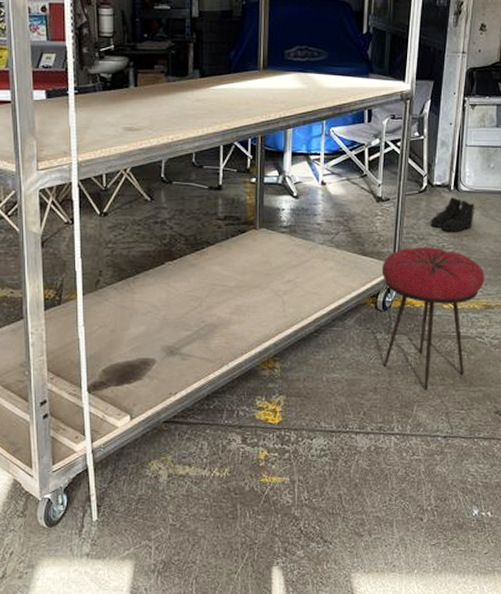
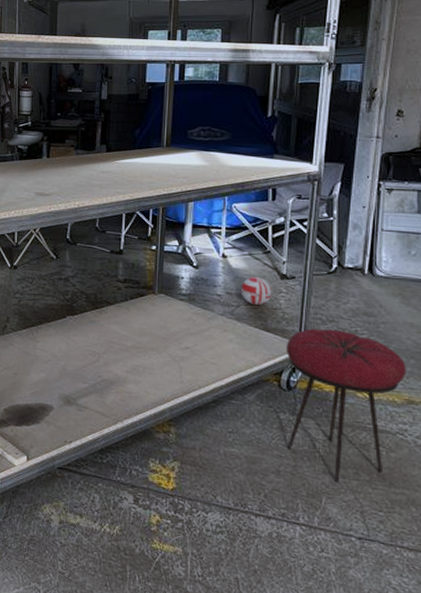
ball: none [339,201,369,230] -> present [240,276,272,305]
boots: present [430,197,475,232] -> none [341,281,394,318]

